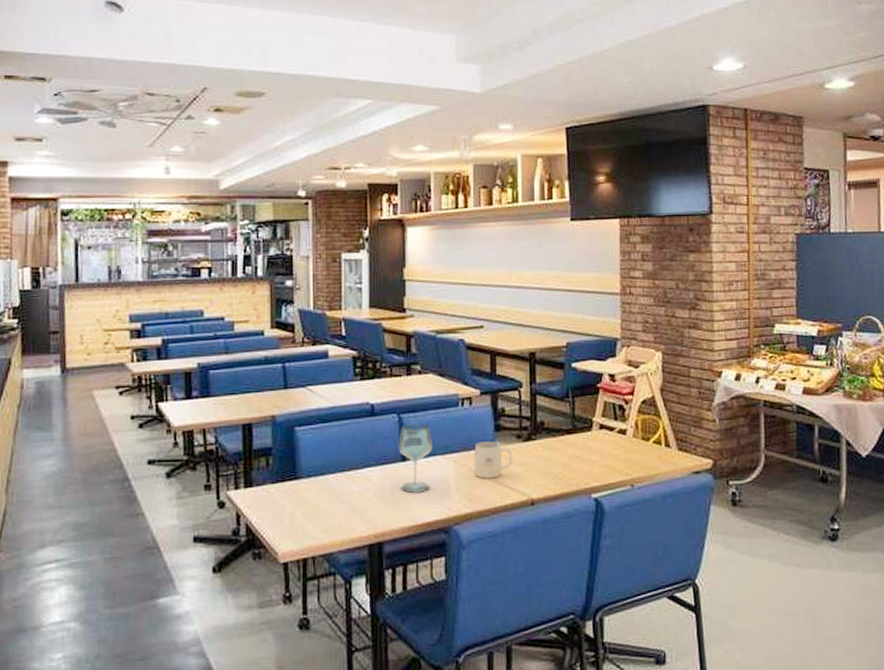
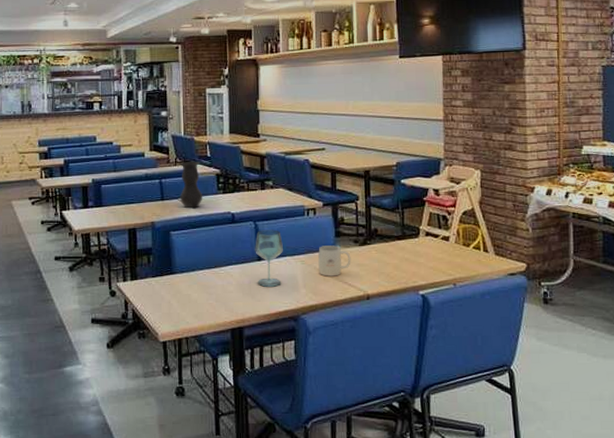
vase: none [307,341,336,399] -> present [179,161,203,209]

